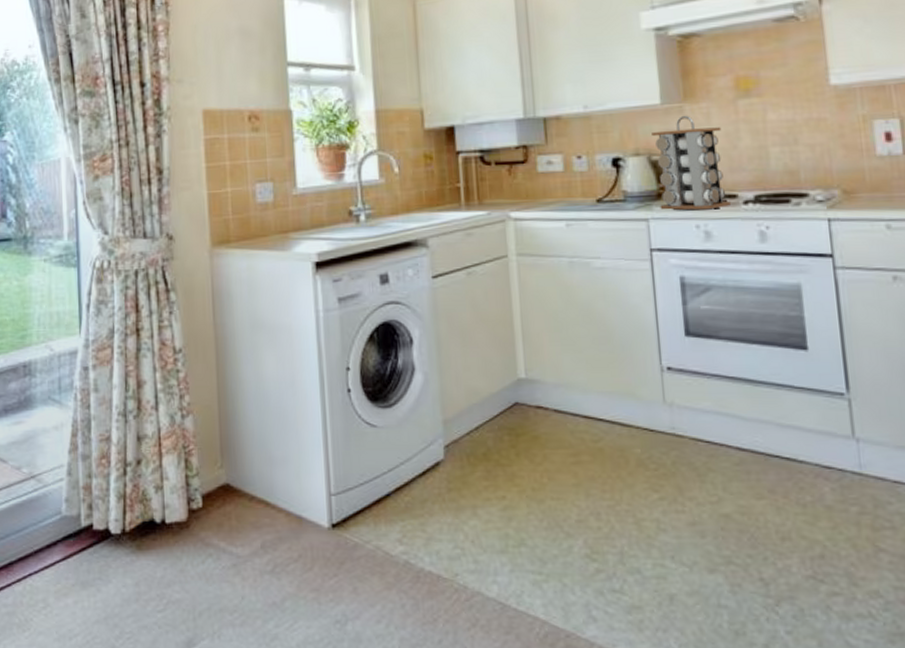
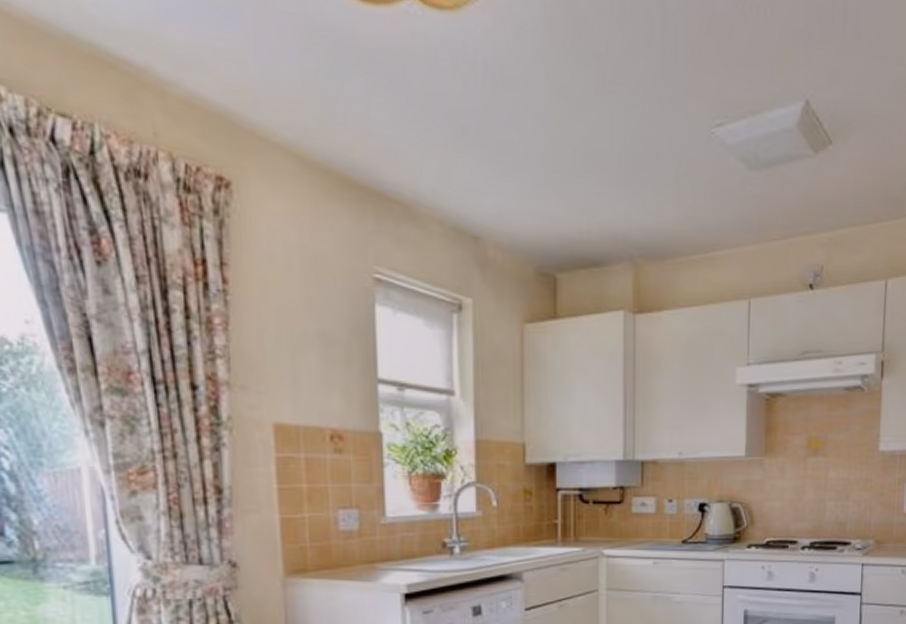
spice rack: present [652,115,732,212] -> none [734,468,792,555]

